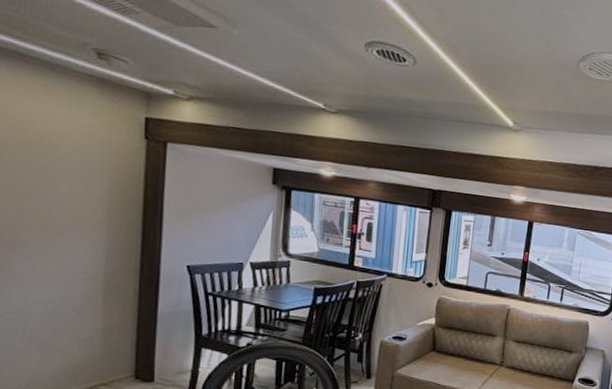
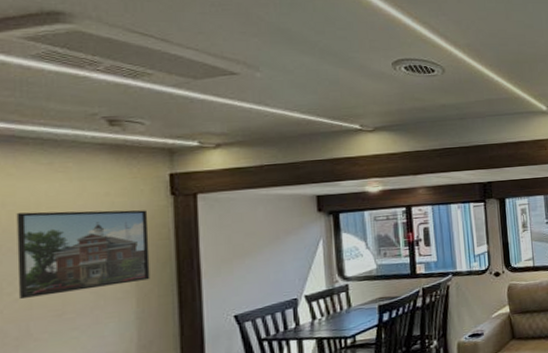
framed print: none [13,127,124,215] -> present [16,210,150,300]

